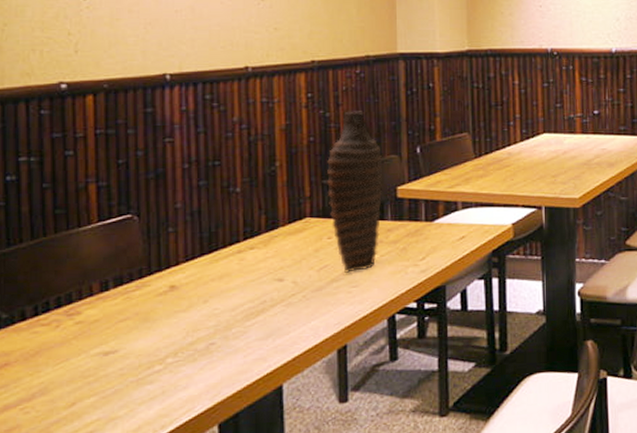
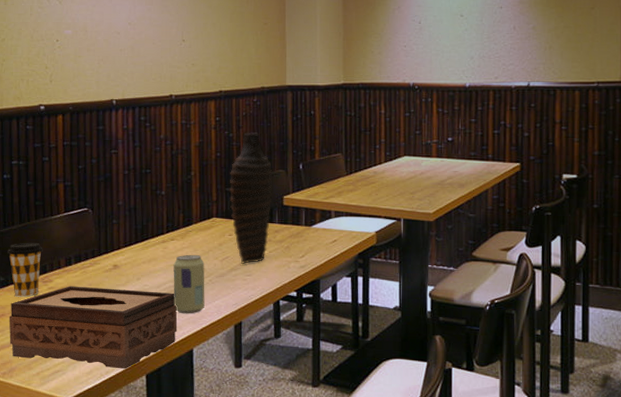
coffee cup: none [13,263,67,338] -> present [7,242,43,297]
tissue box: none [15,315,261,421] -> present [9,286,178,369]
beverage can: none [253,265,297,342] -> present [173,254,205,314]

